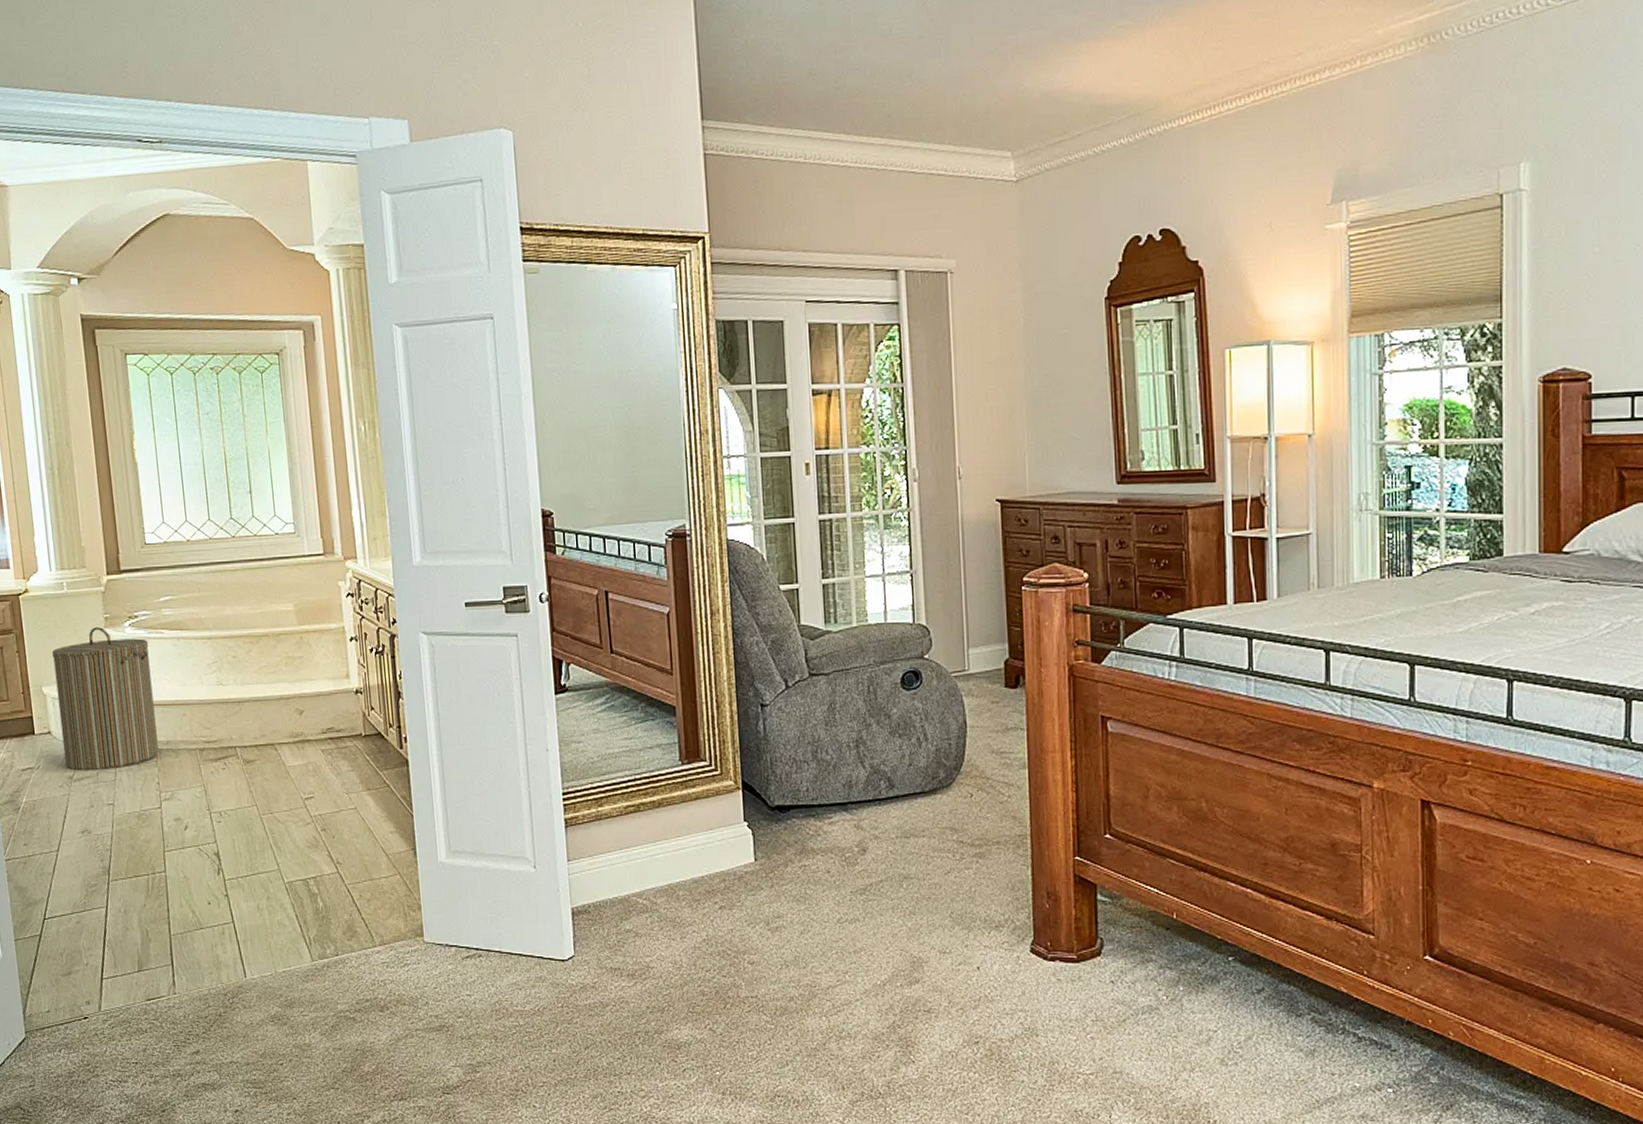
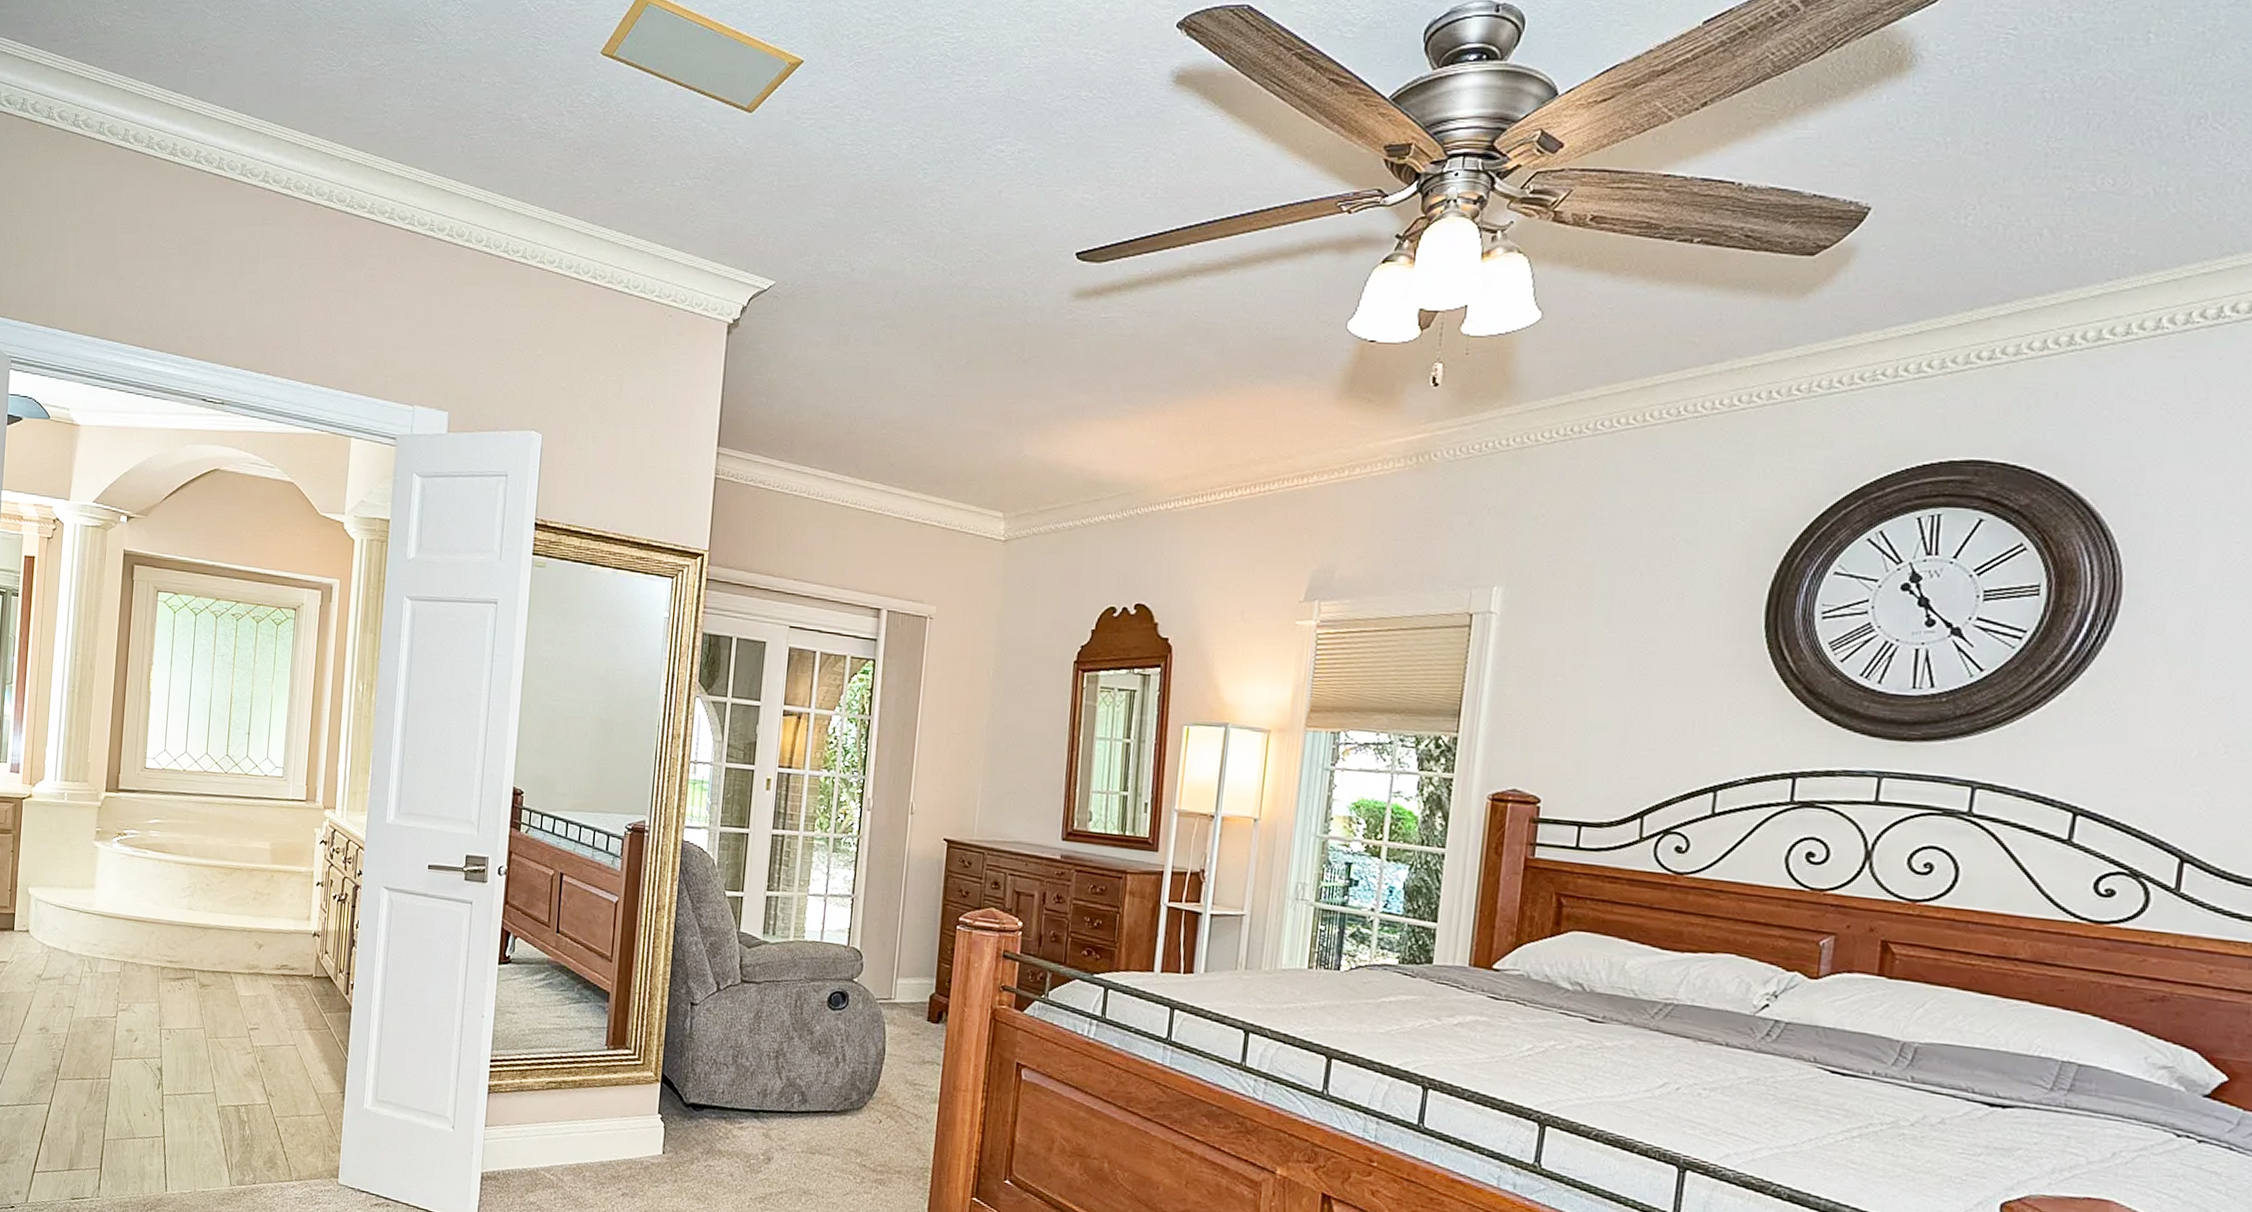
laundry hamper: present [51,627,159,771] -> none [36,839,132,974]

